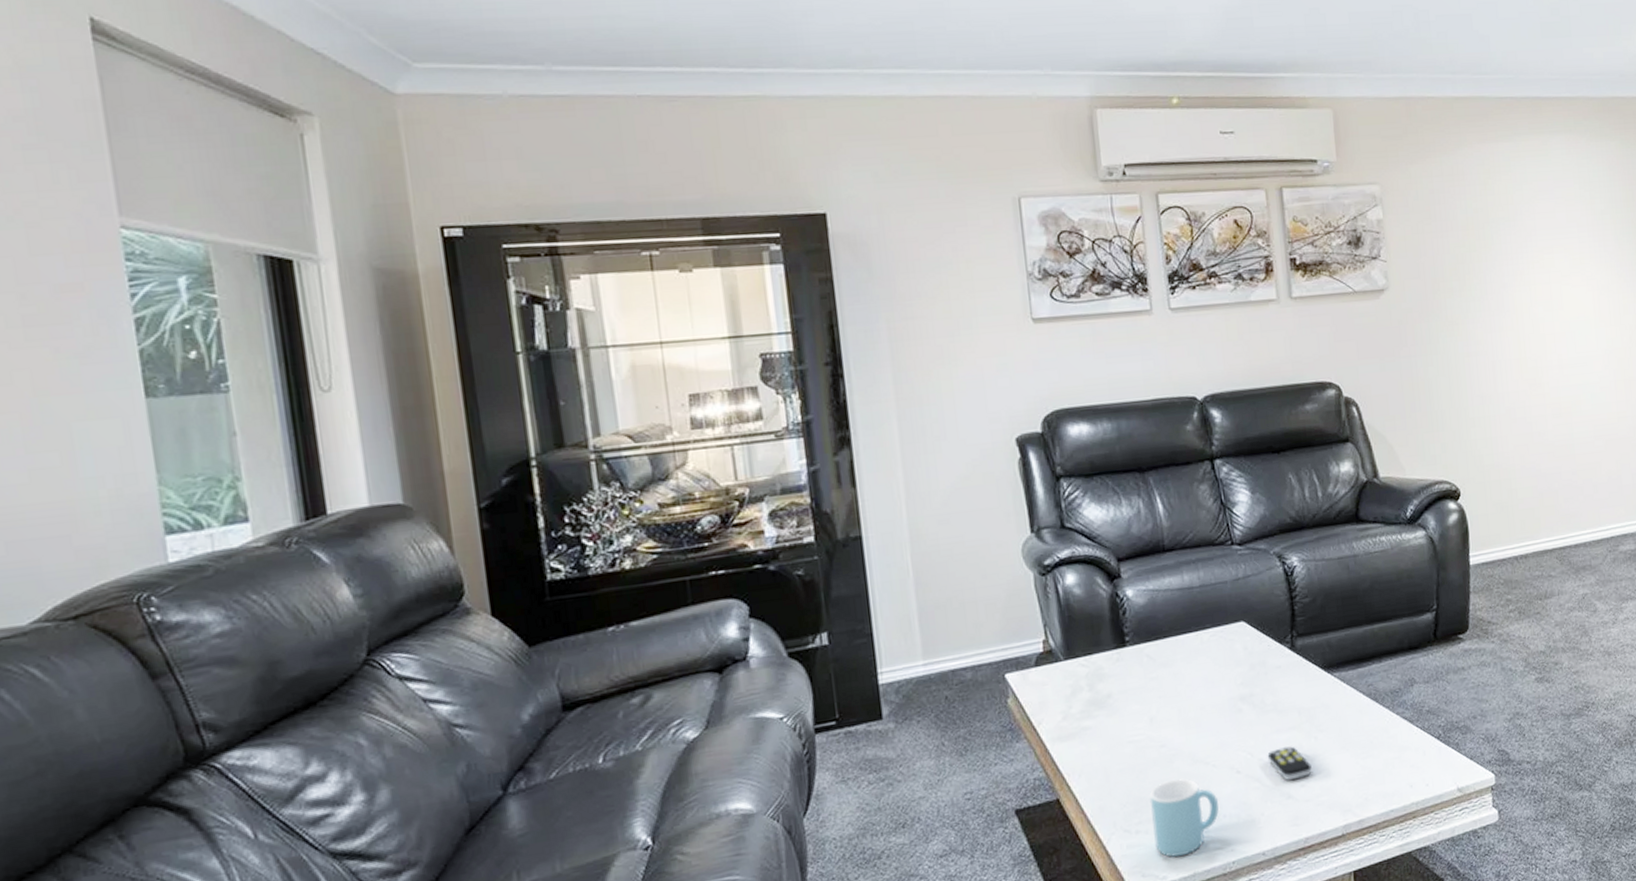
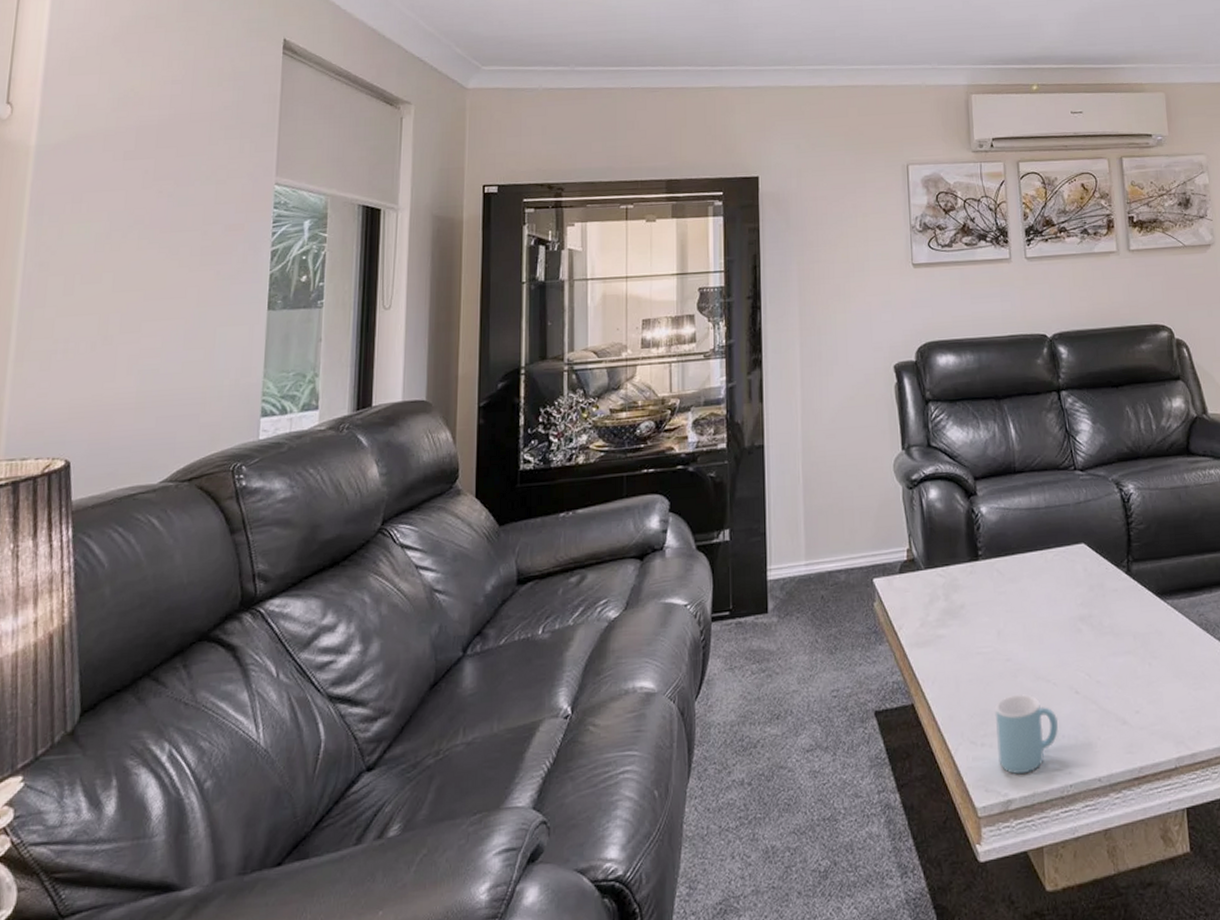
remote control: present [1267,746,1313,780] -> none [1104,670,1147,705]

